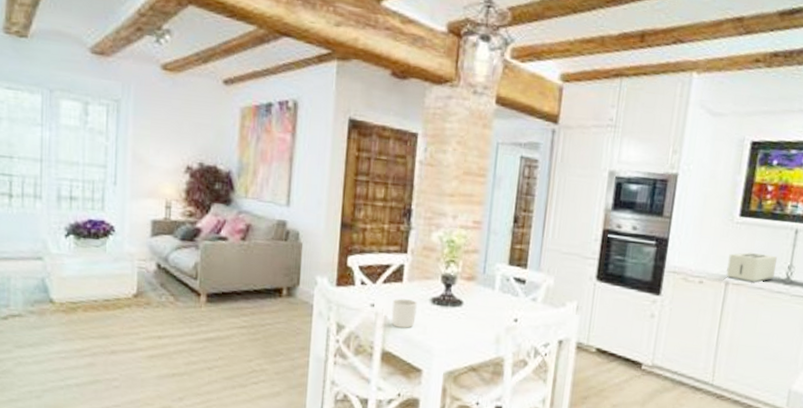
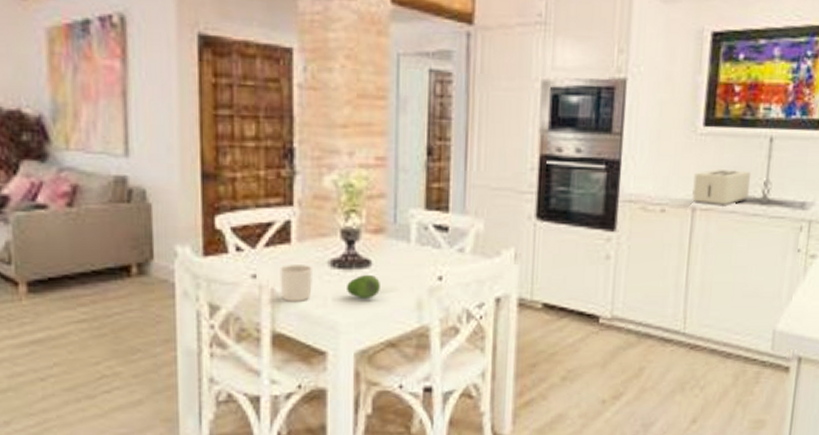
fruit: none [441,311,468,332] -> present [345,274,380,300]

